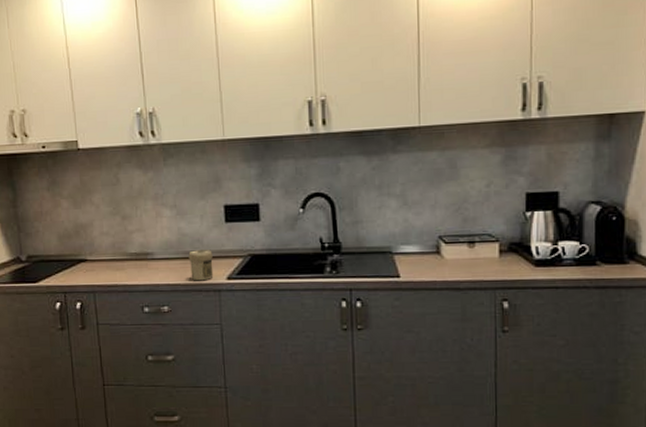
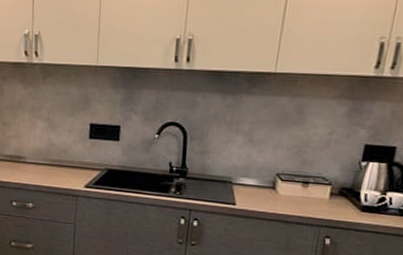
jar: present [188,250,214,281] -> none [54,159,75,186]

